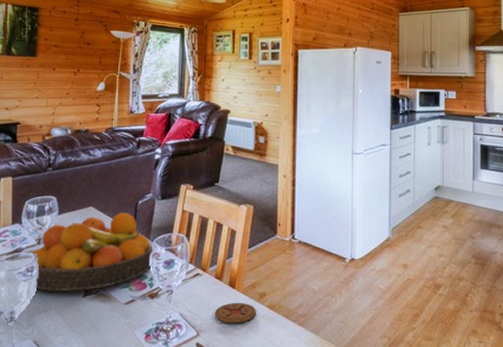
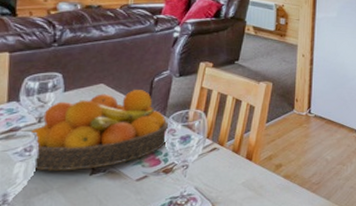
coaster: present [214,302,256,323] -> none [230,173,272,194]

